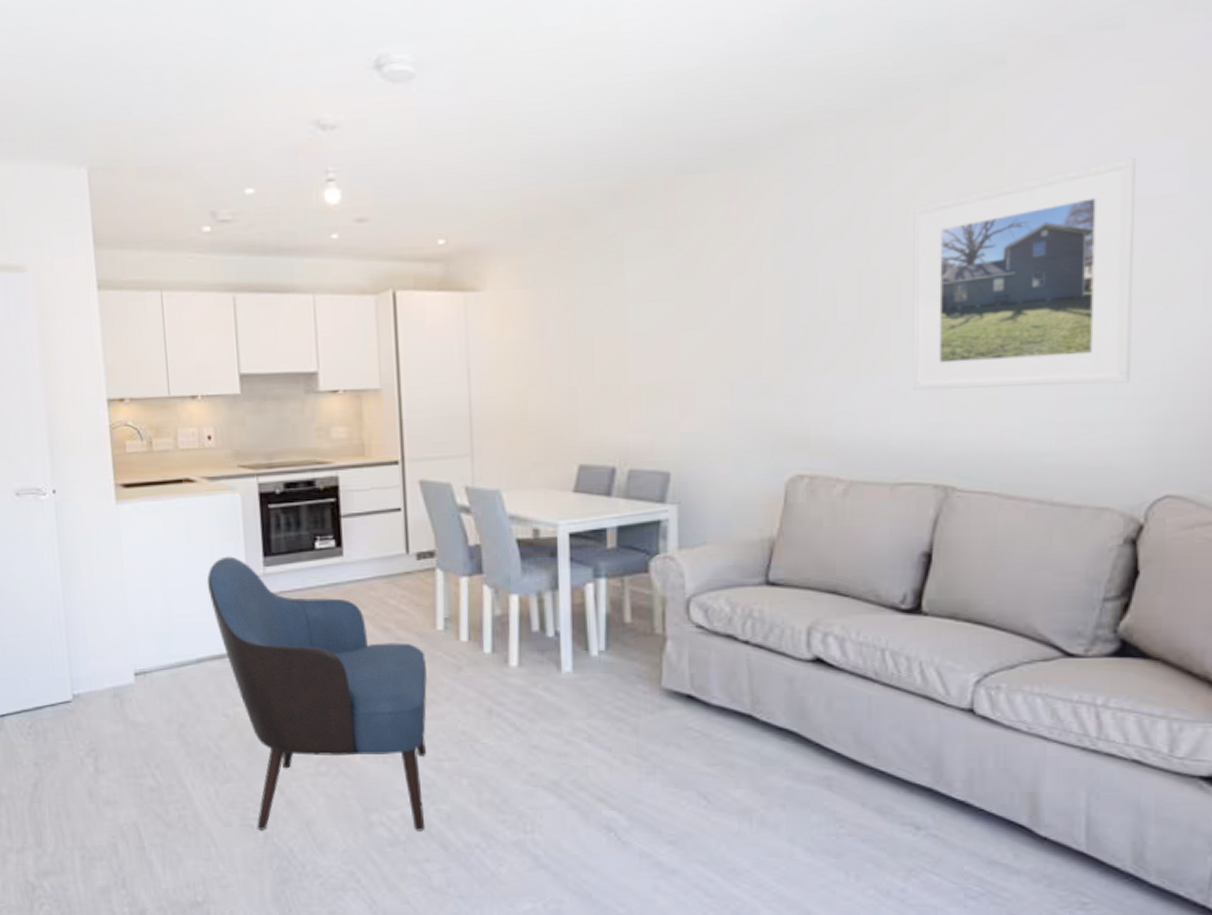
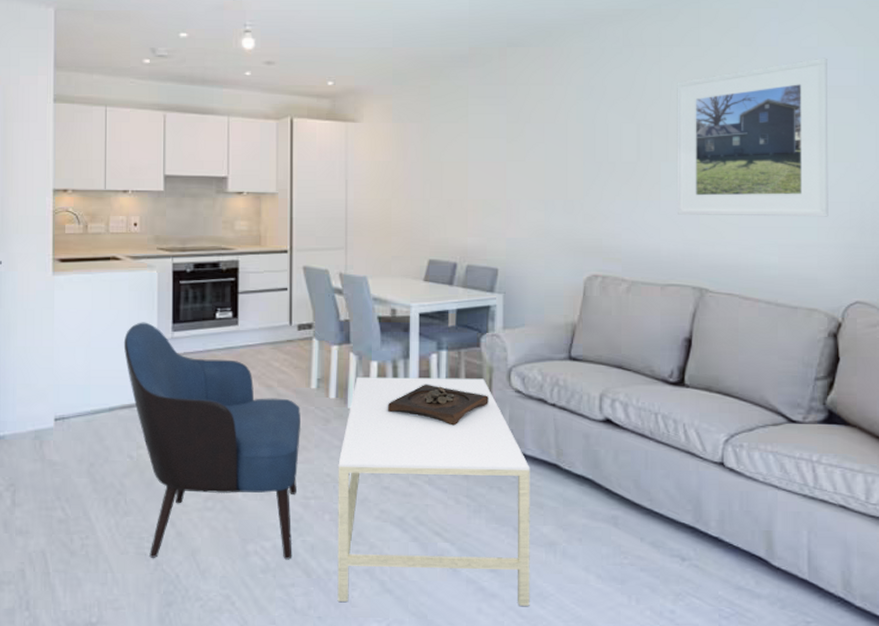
coffee table: none [475,612,719,884] -> present [337,377,530,606]
wooden tray: none [532,620,662,671] -> present [387,383,489,426]

